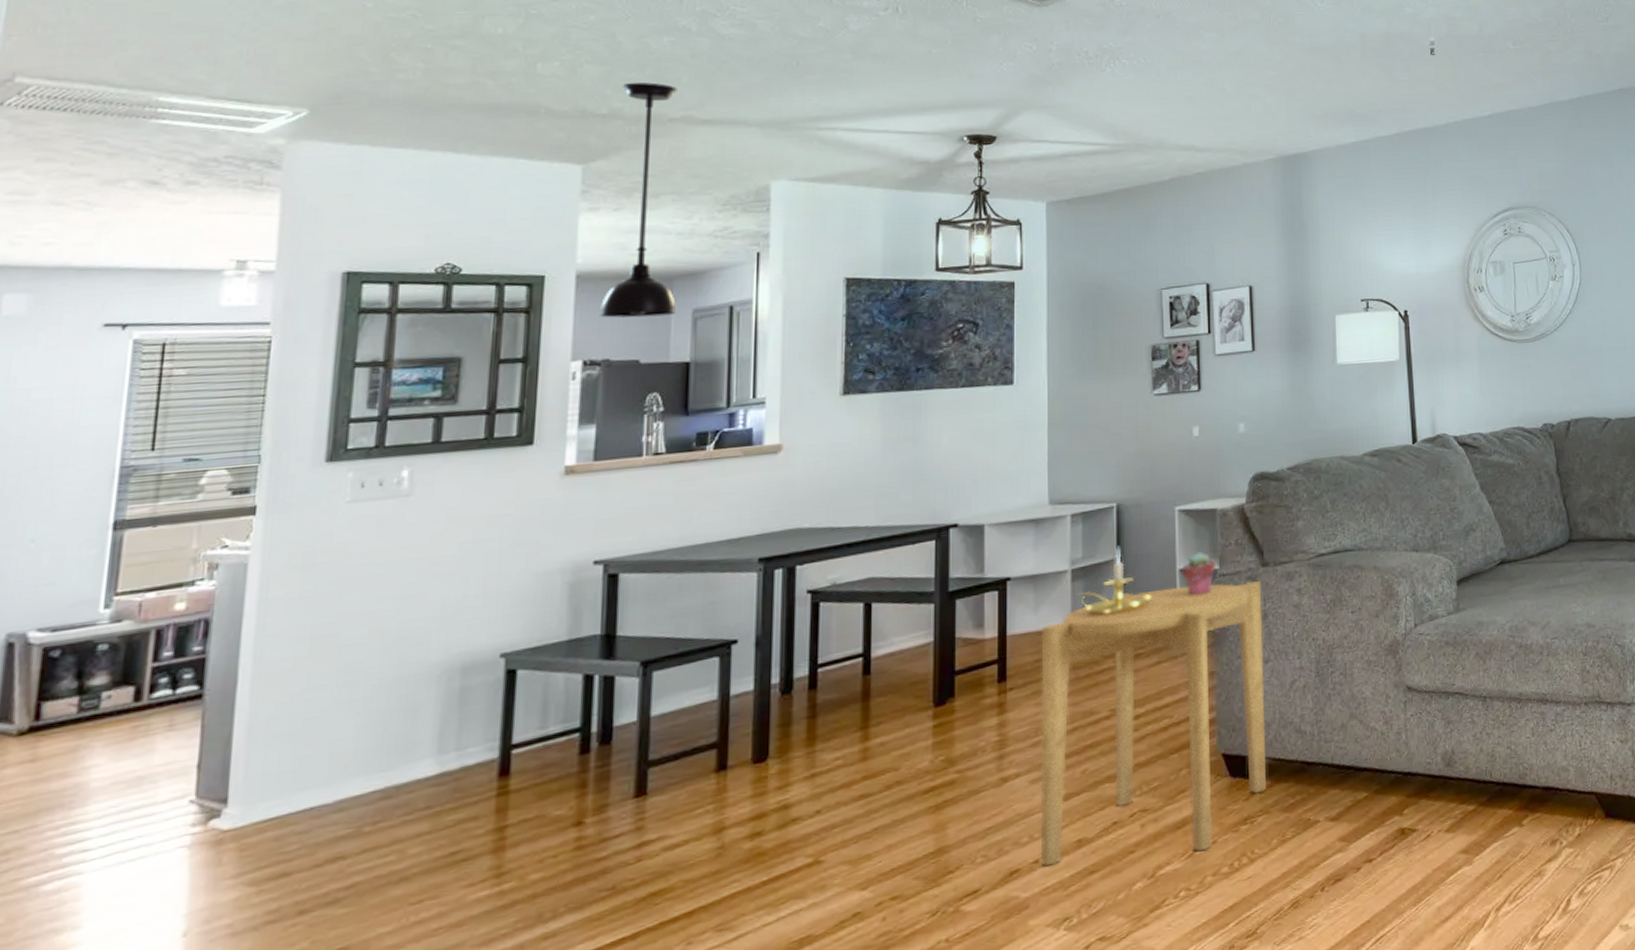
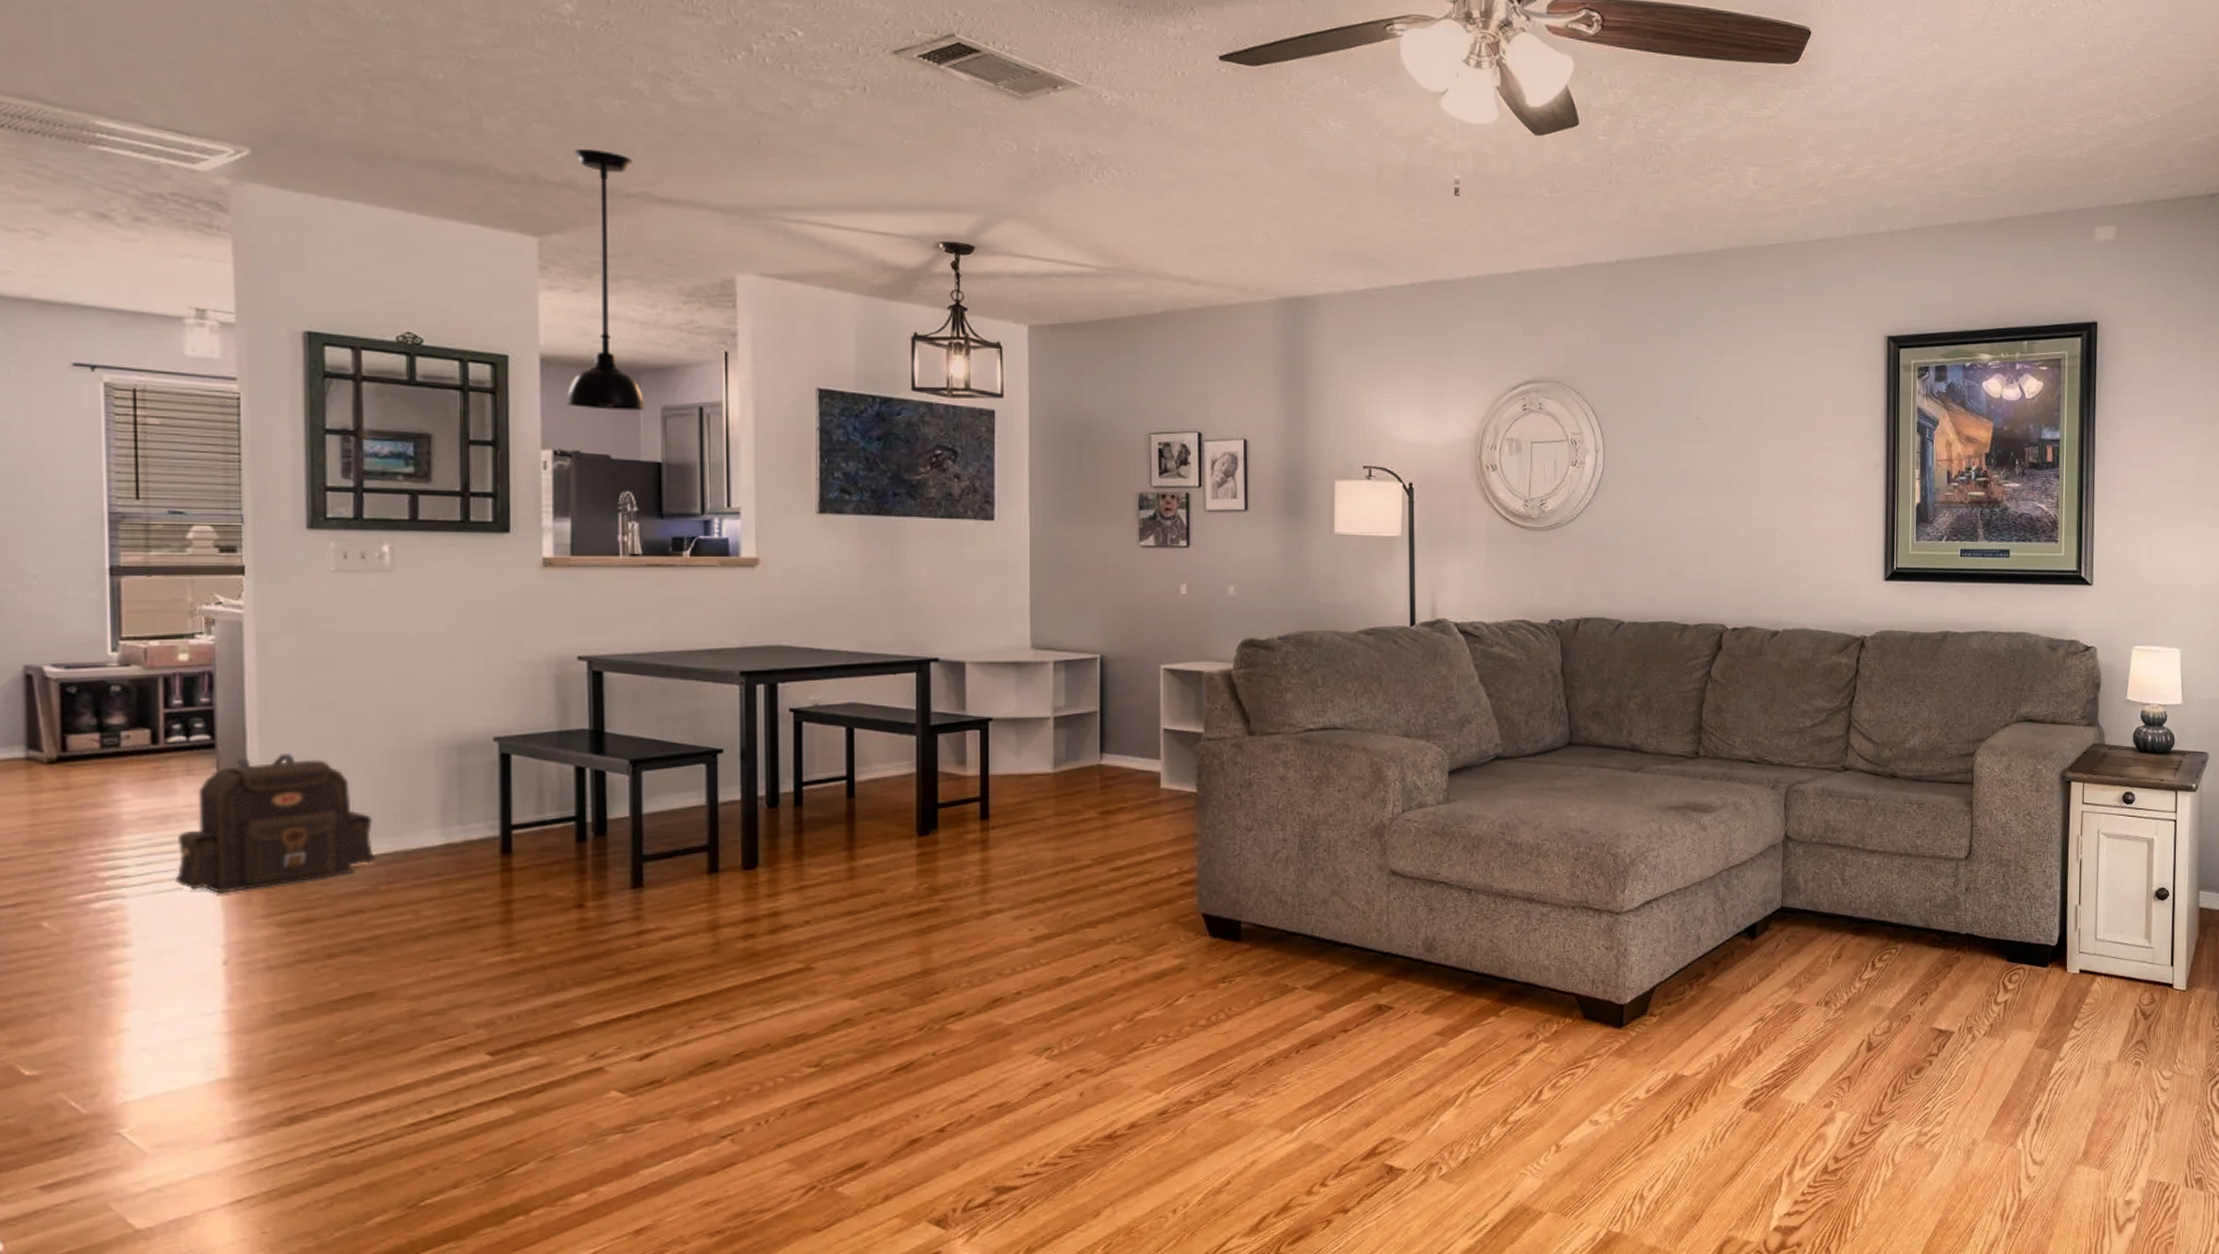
backpack: none [139,694,364,857] -> present [174,752,375,894]
side table: present [1040,580,1266,867] -> none [1022,746,1247,1003]
candle holder: present [1076,546,1153,616] -> none [1058,698,1136,766]
potted succulent: present [1180,551,1215,596] -> none [1164,713,1200,757]

